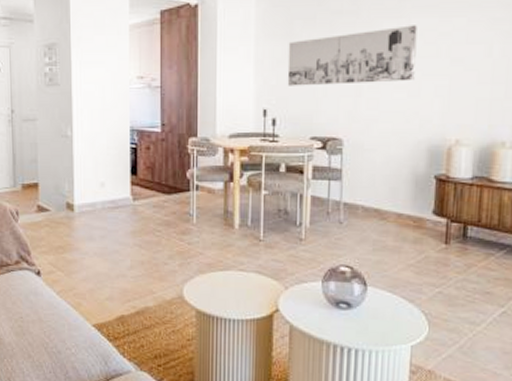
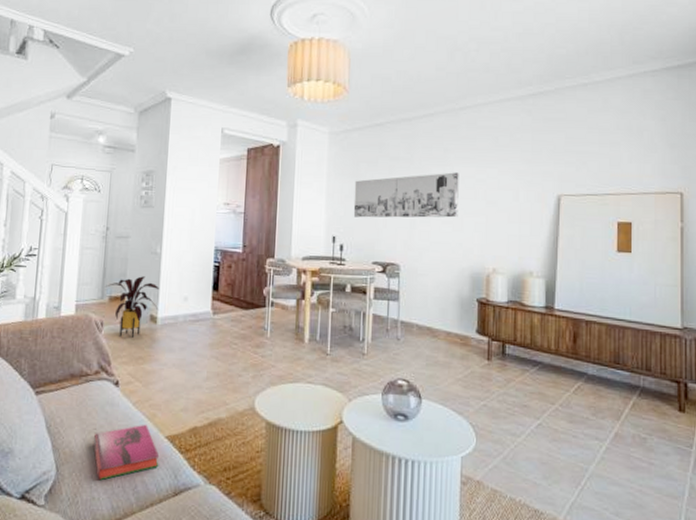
house plant: none [17,162,75,227] -> present [106,276,159,338]
hardback book: none [20,313,88,367] -> present [93,424,160,481]

